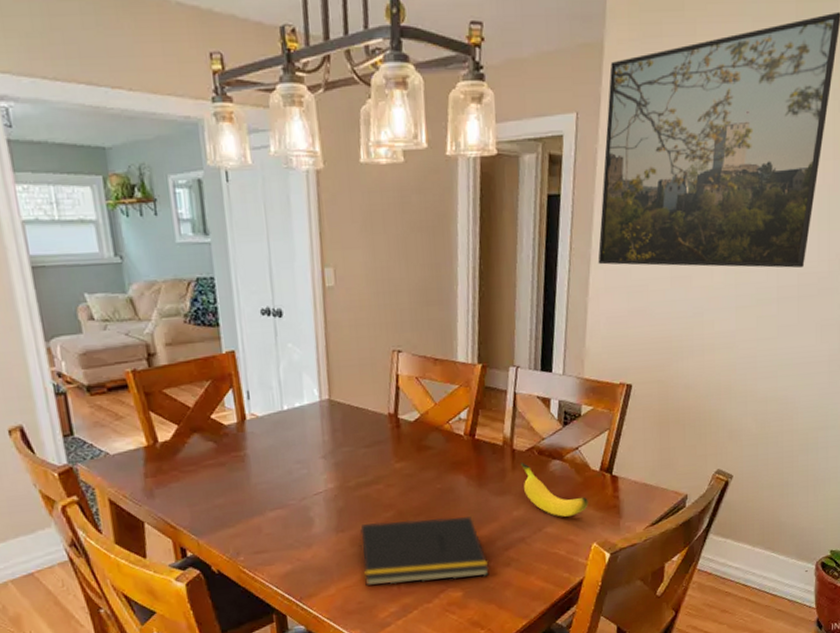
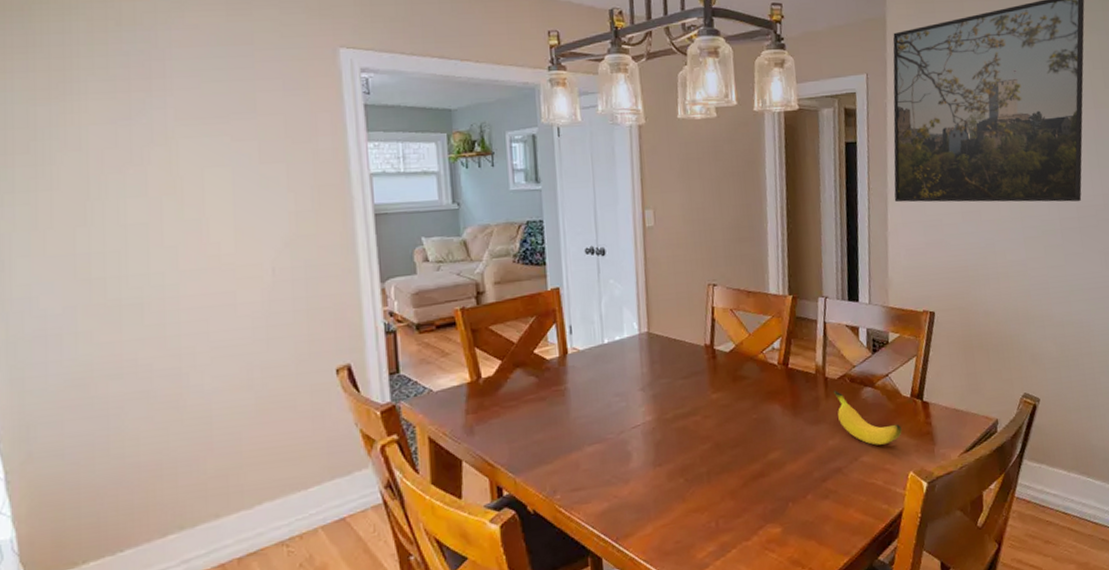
notepad: present [359,516,490,586] -> none [676,447,809,523]

